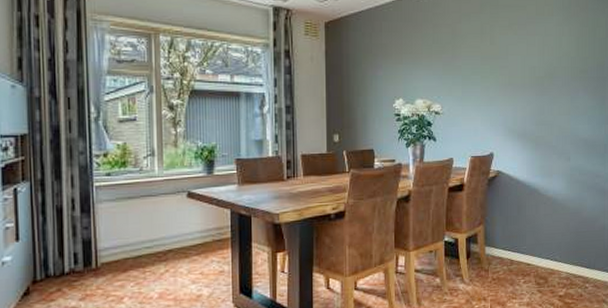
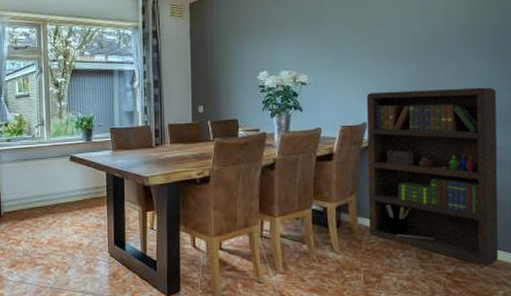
bookcase: none [493,120,599,287] -> present [366,87,499,267]

